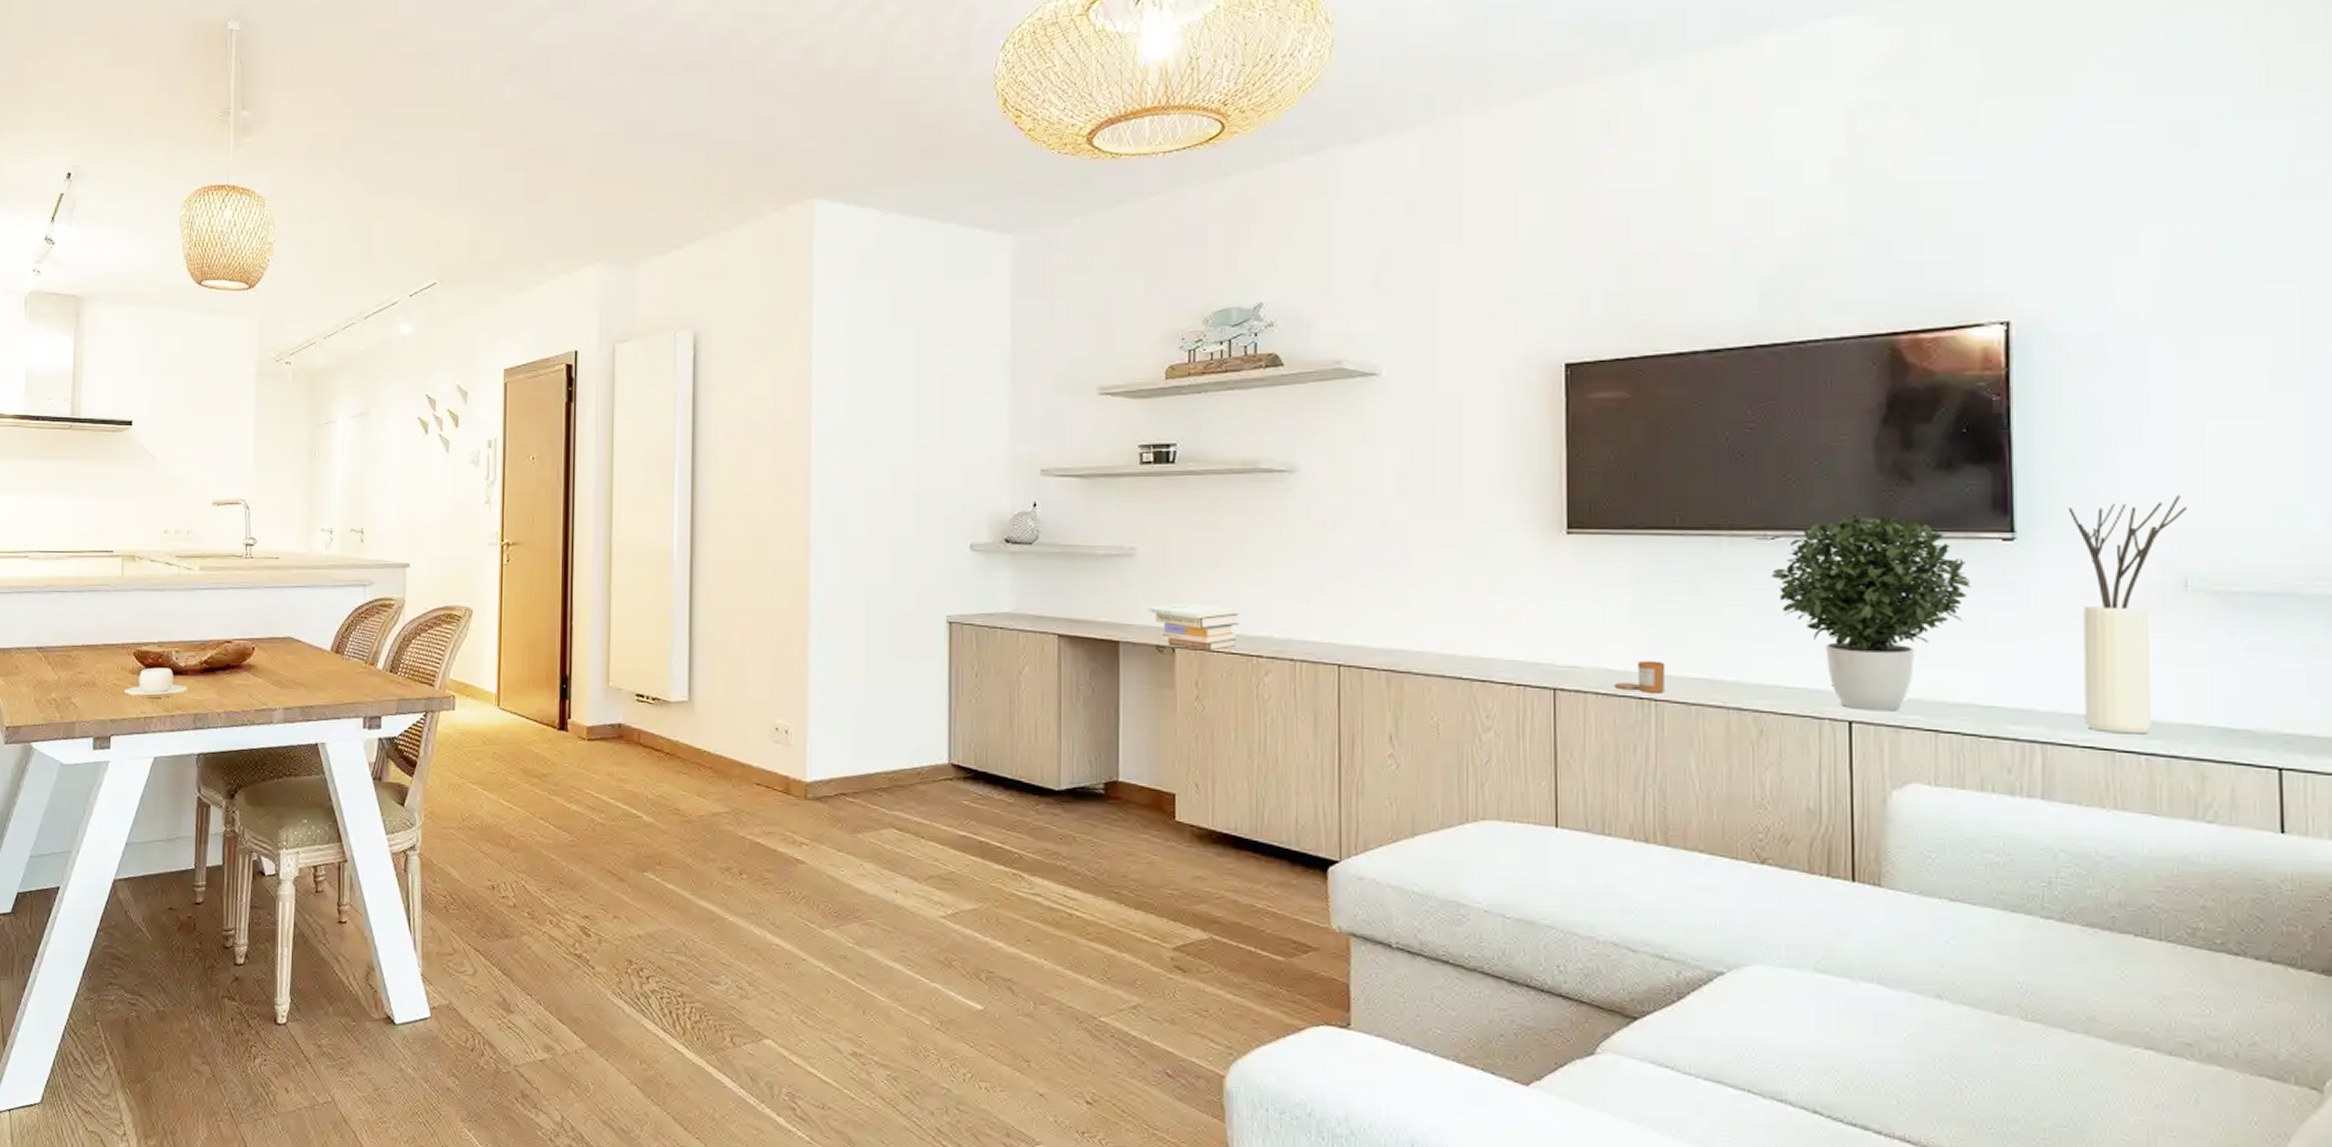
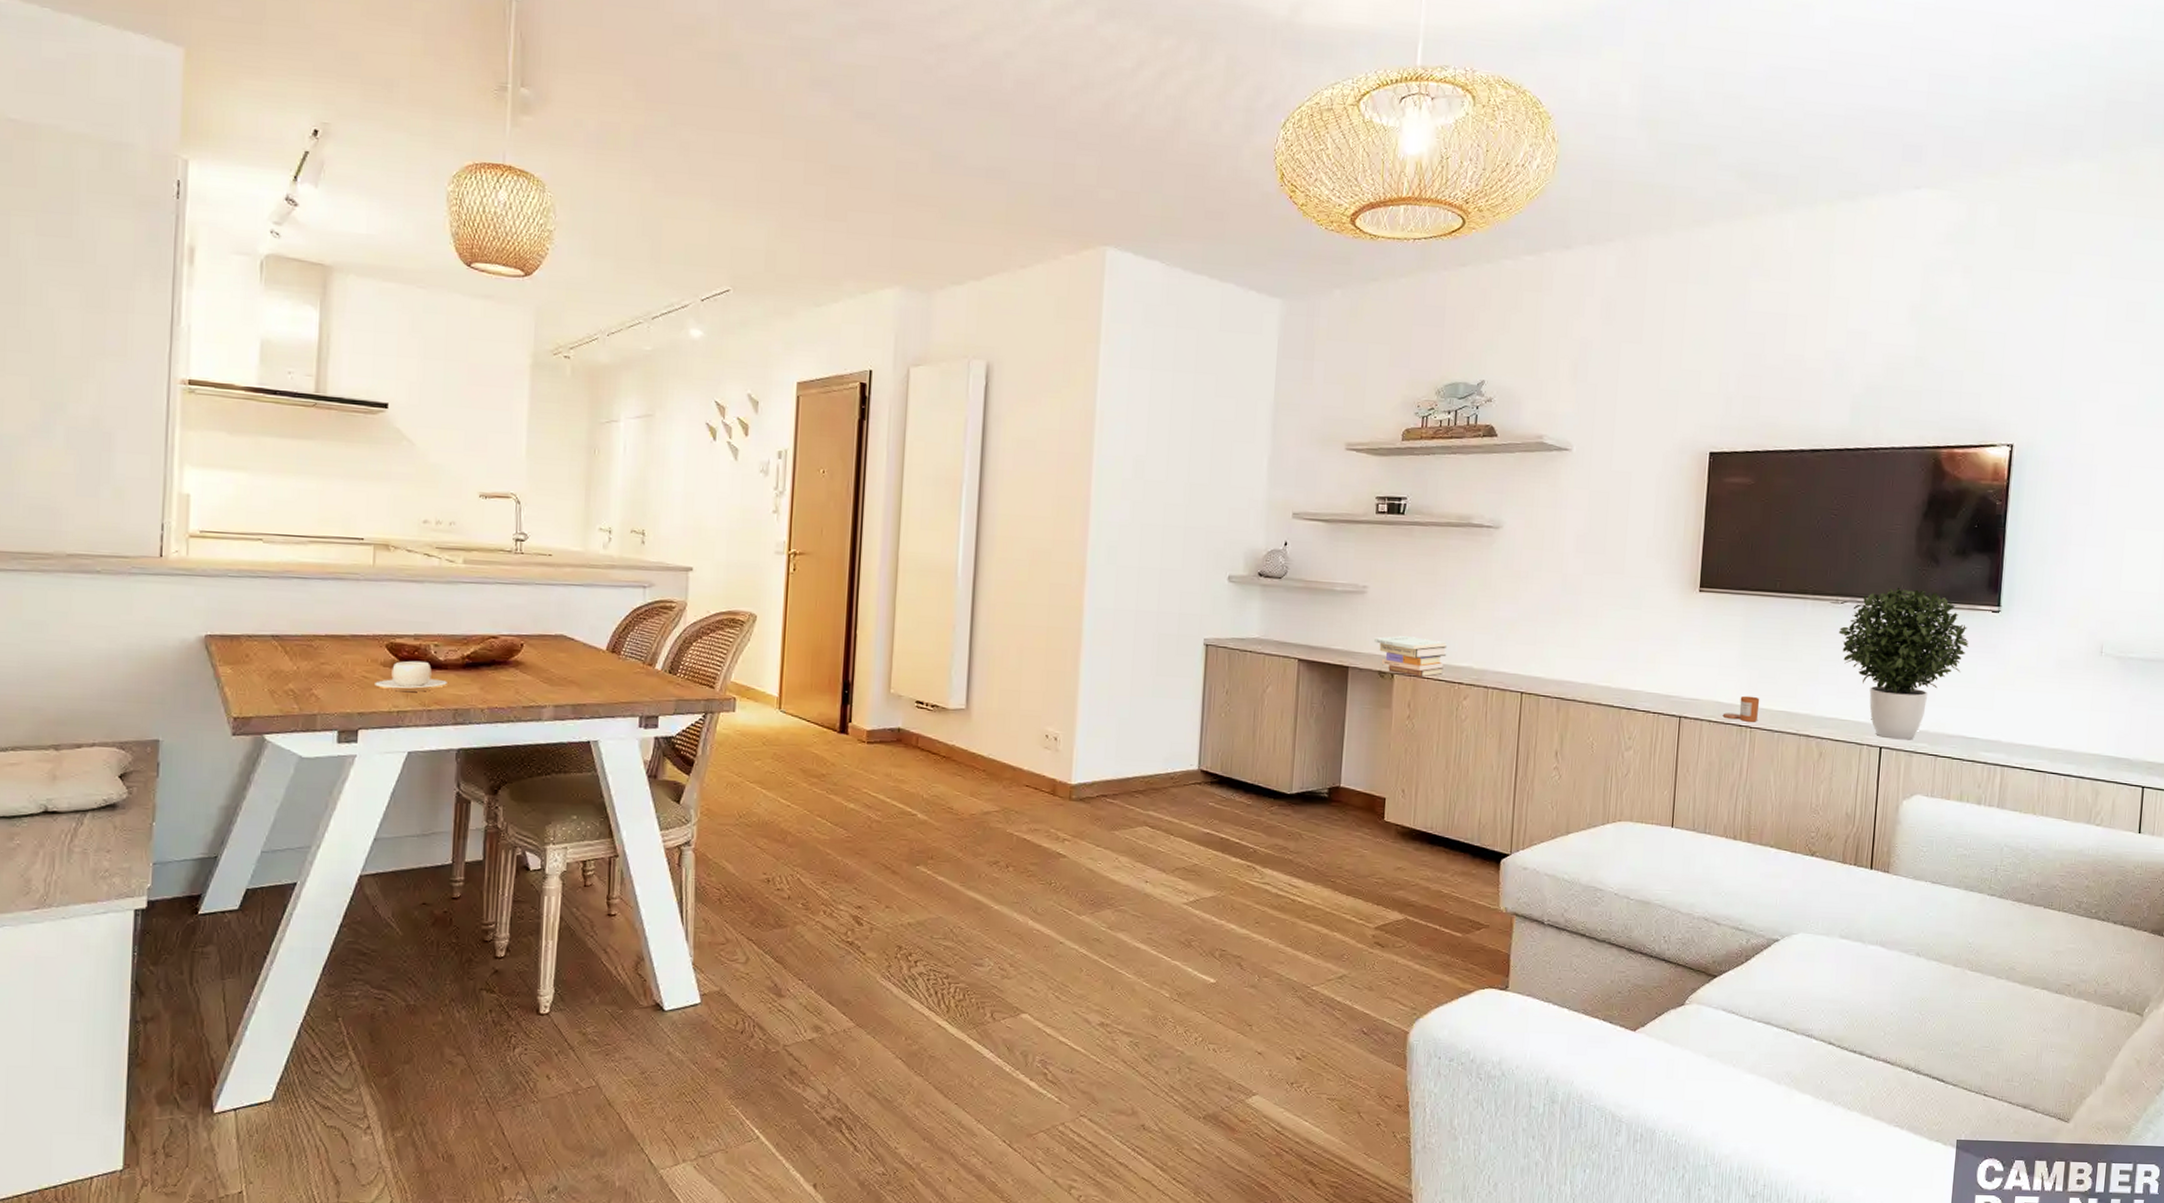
vase: present [2068,495,2188,735] -> none [2030,584,2109,761]

